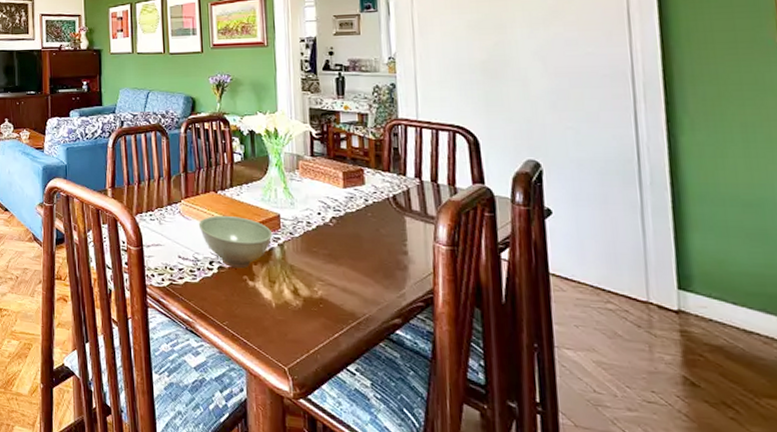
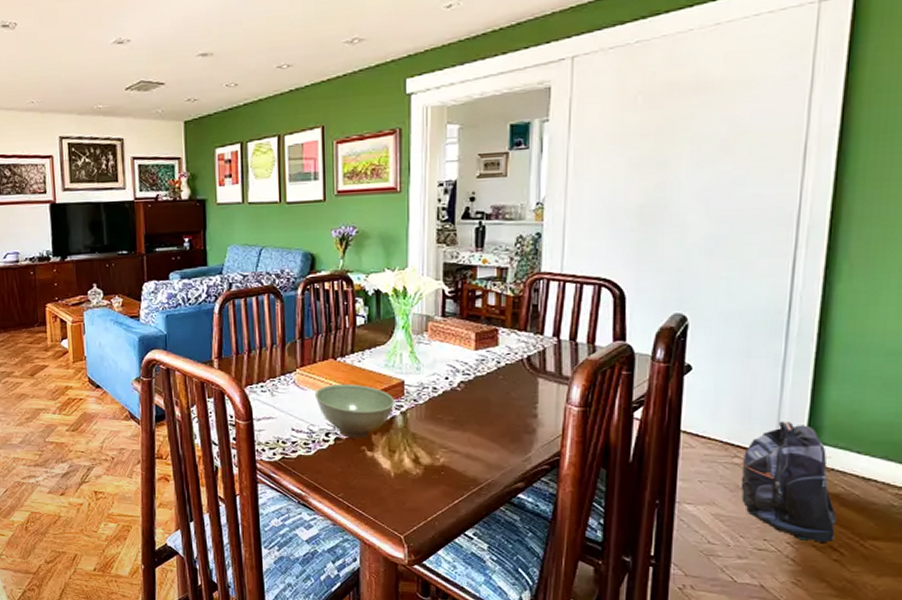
backpack: none [615,267,727,399] -> present [740,421,837,544]

